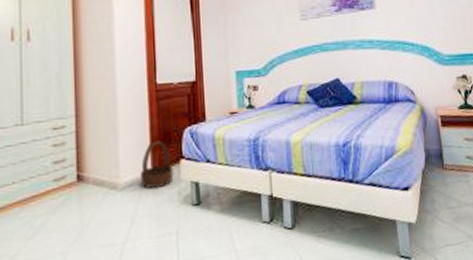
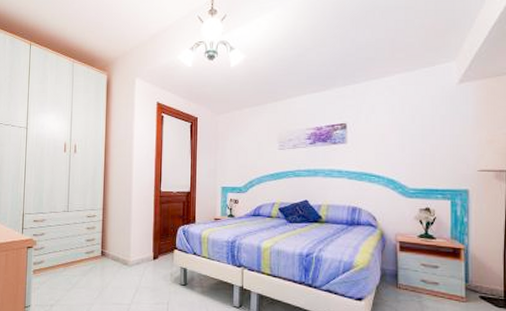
basket: present [139,140,174,189] -> none [144,233,169,268]

